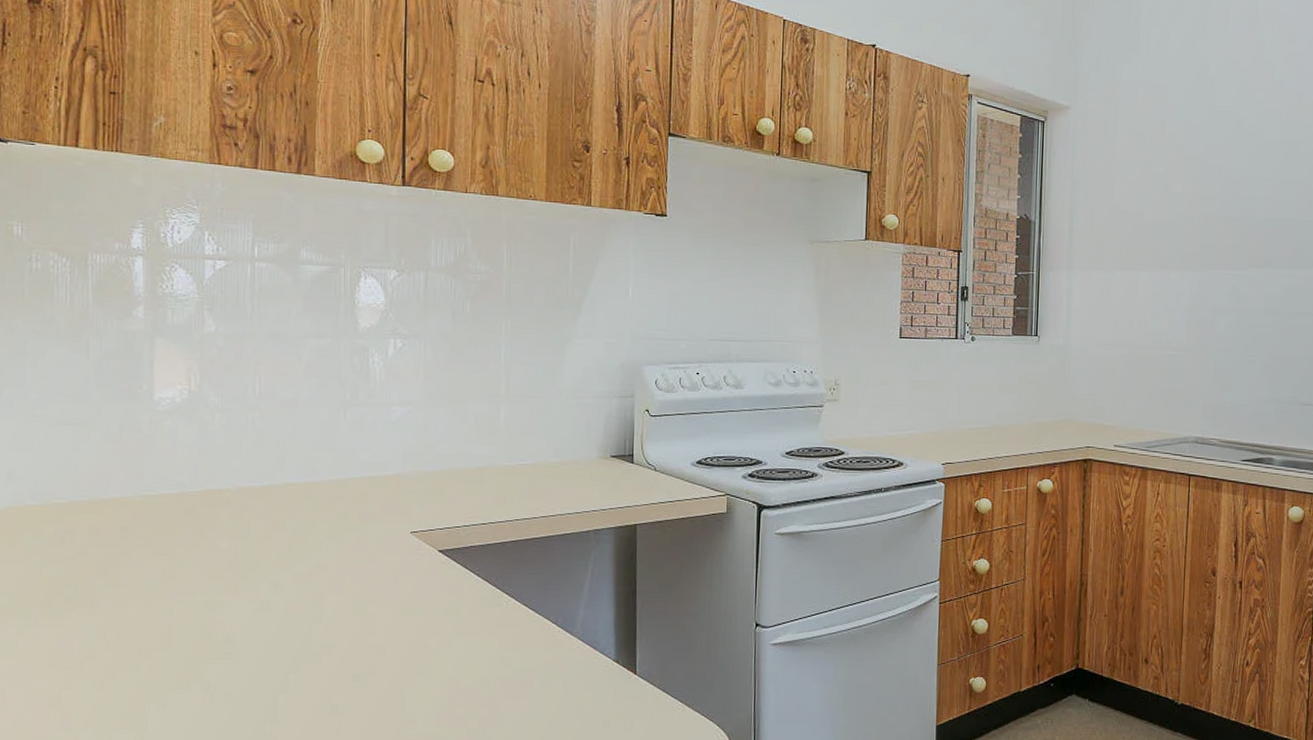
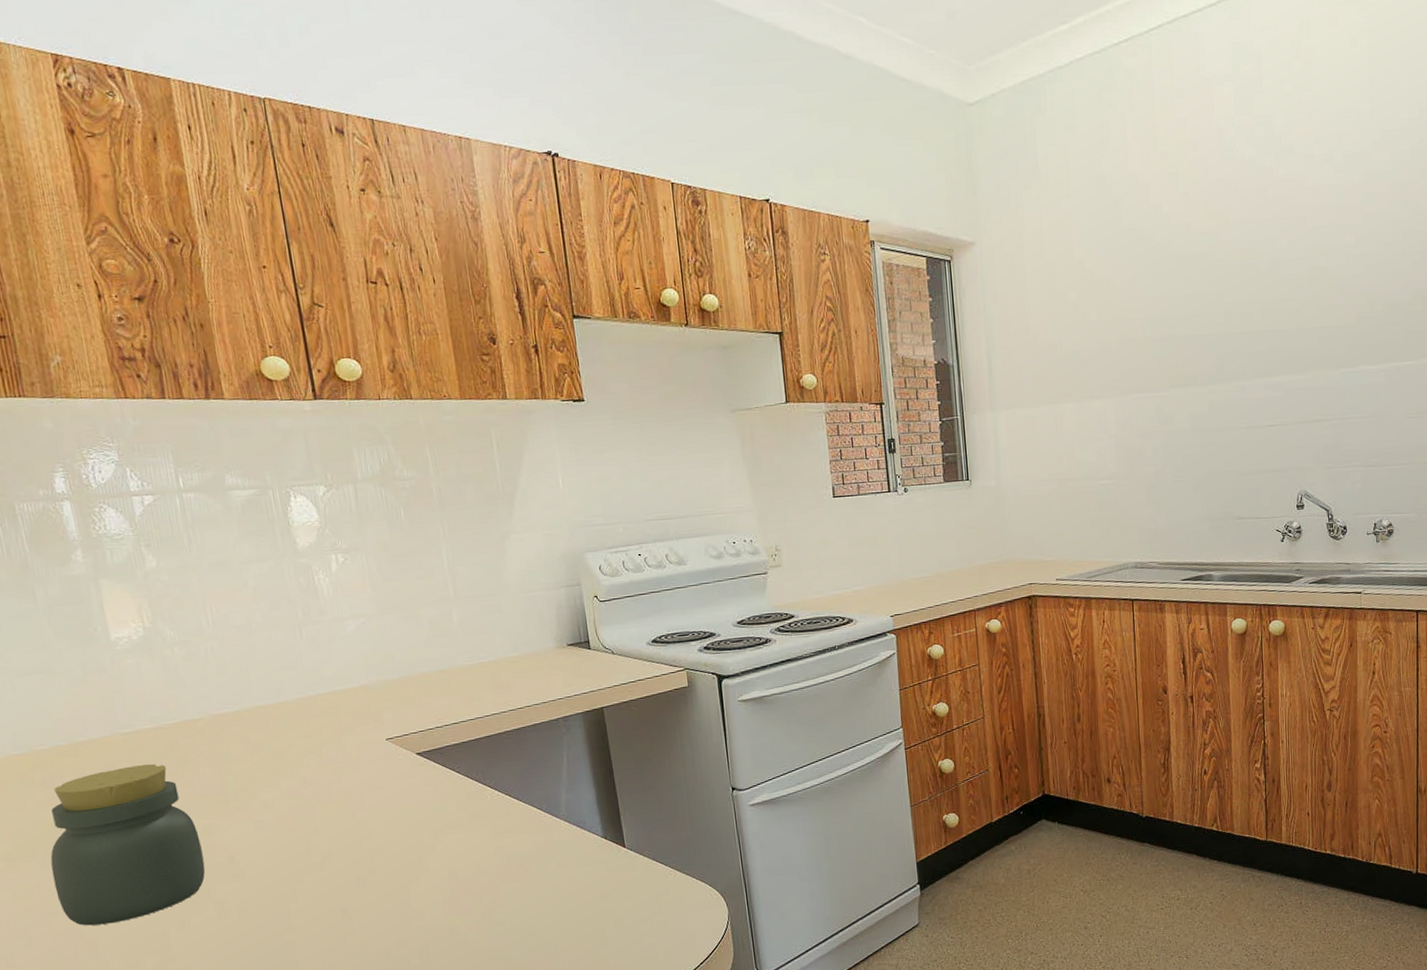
jar: none [41,530,201,694] -> present [50,764,206,926]

